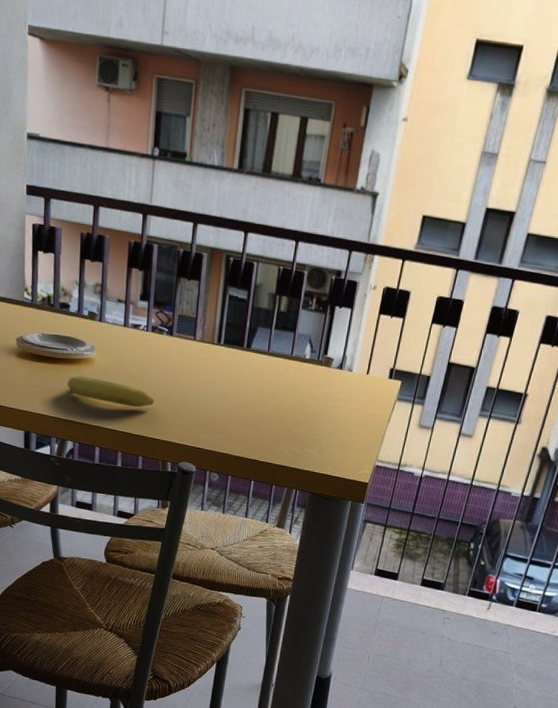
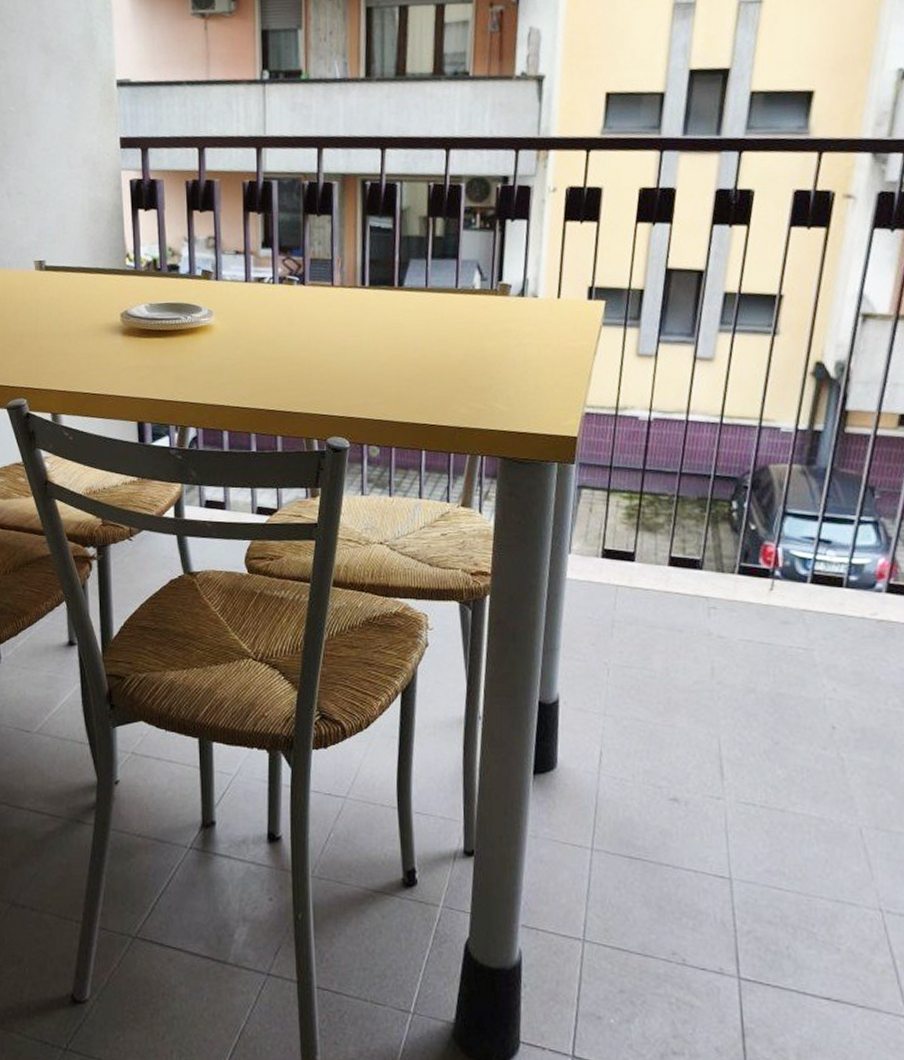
fruit: present [67,375,155,407] -> none [183,347,290,377]

